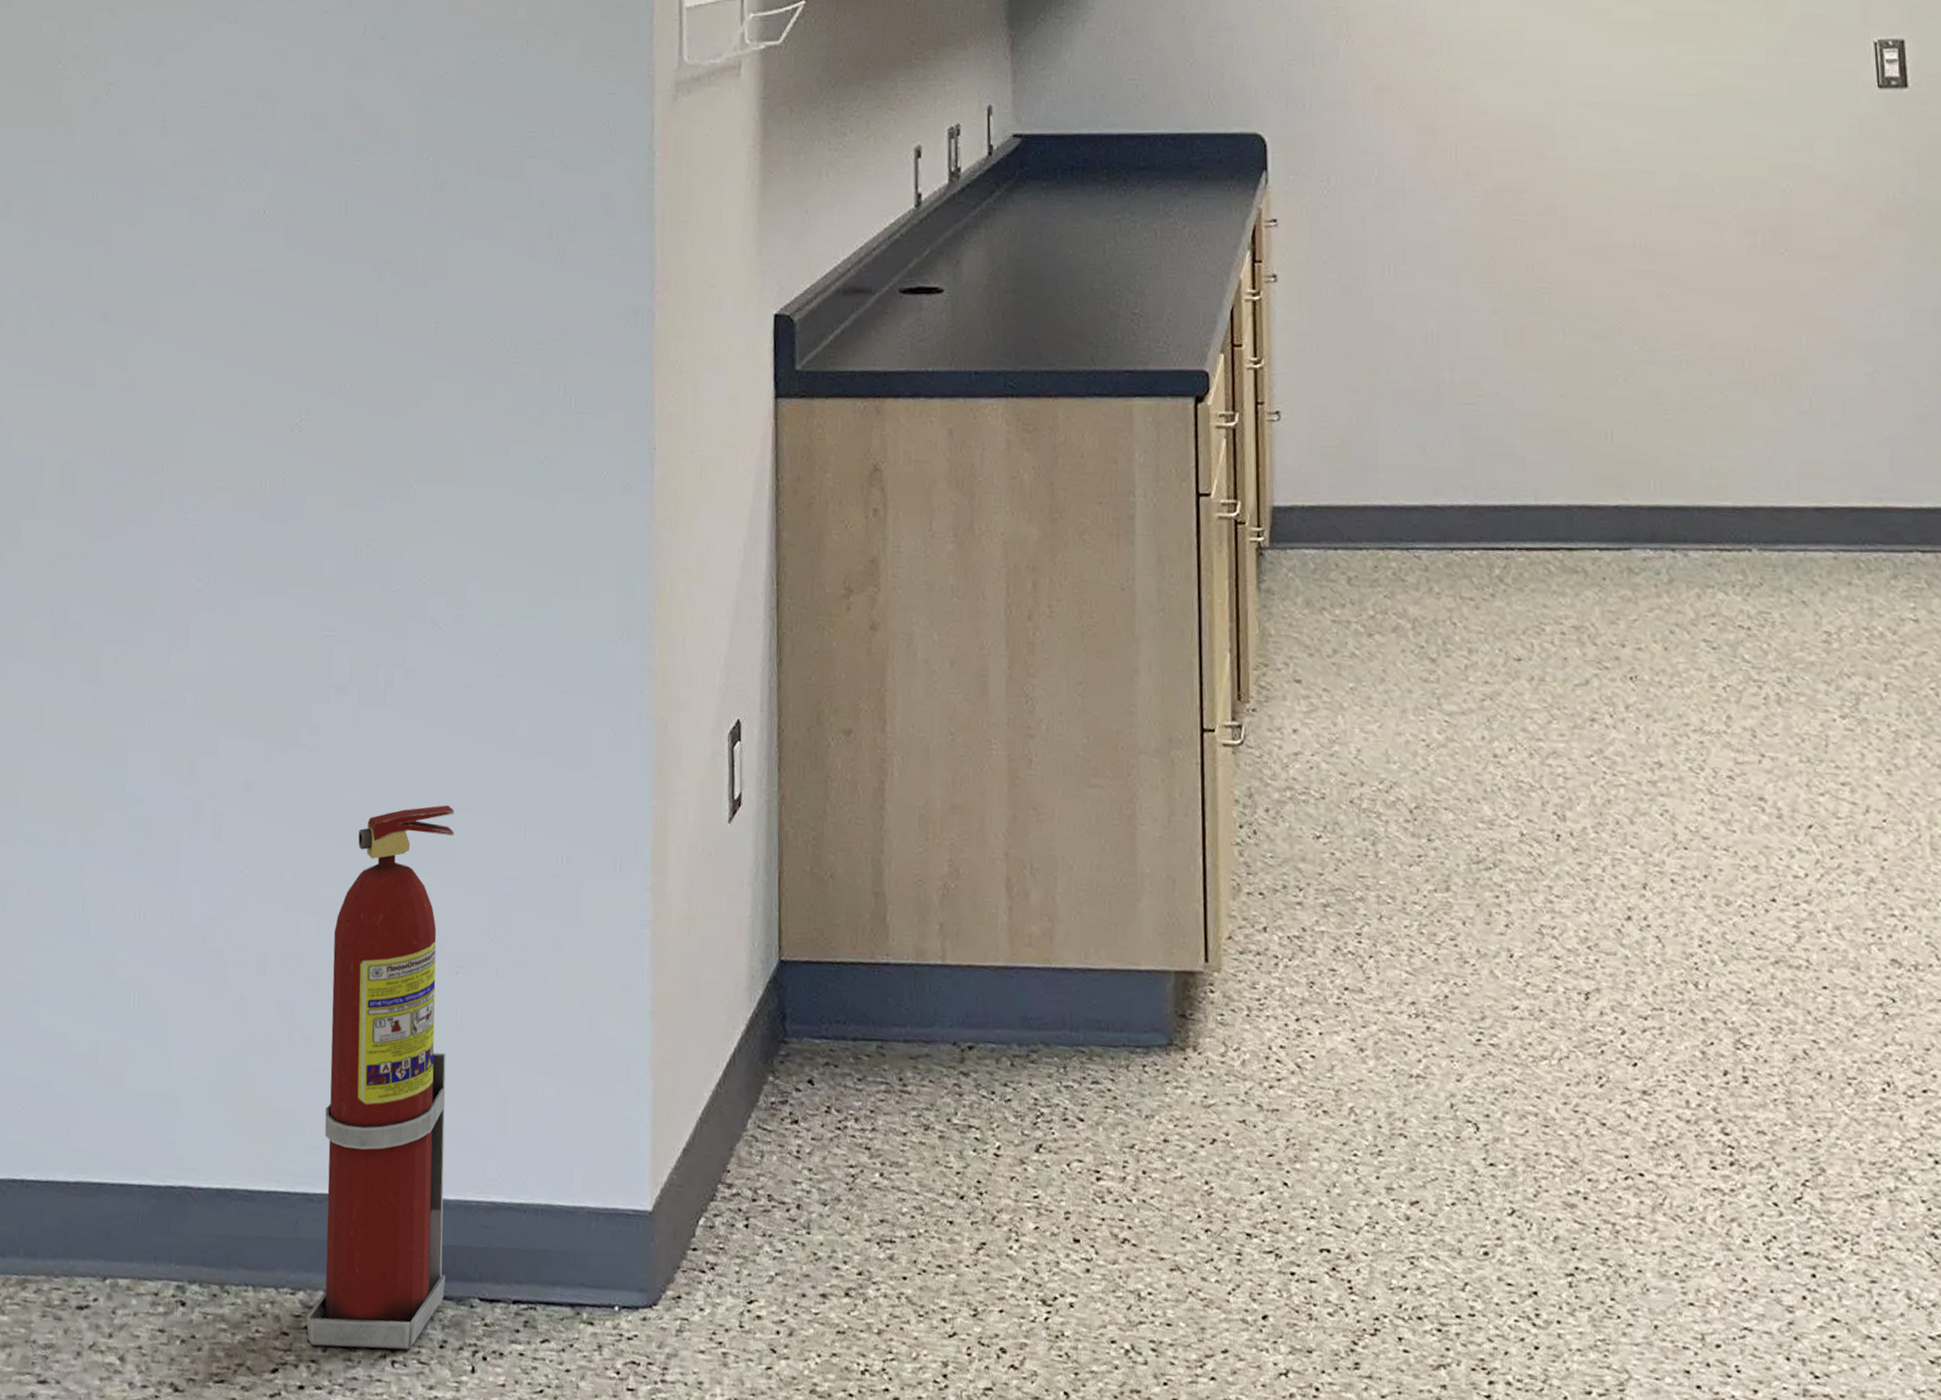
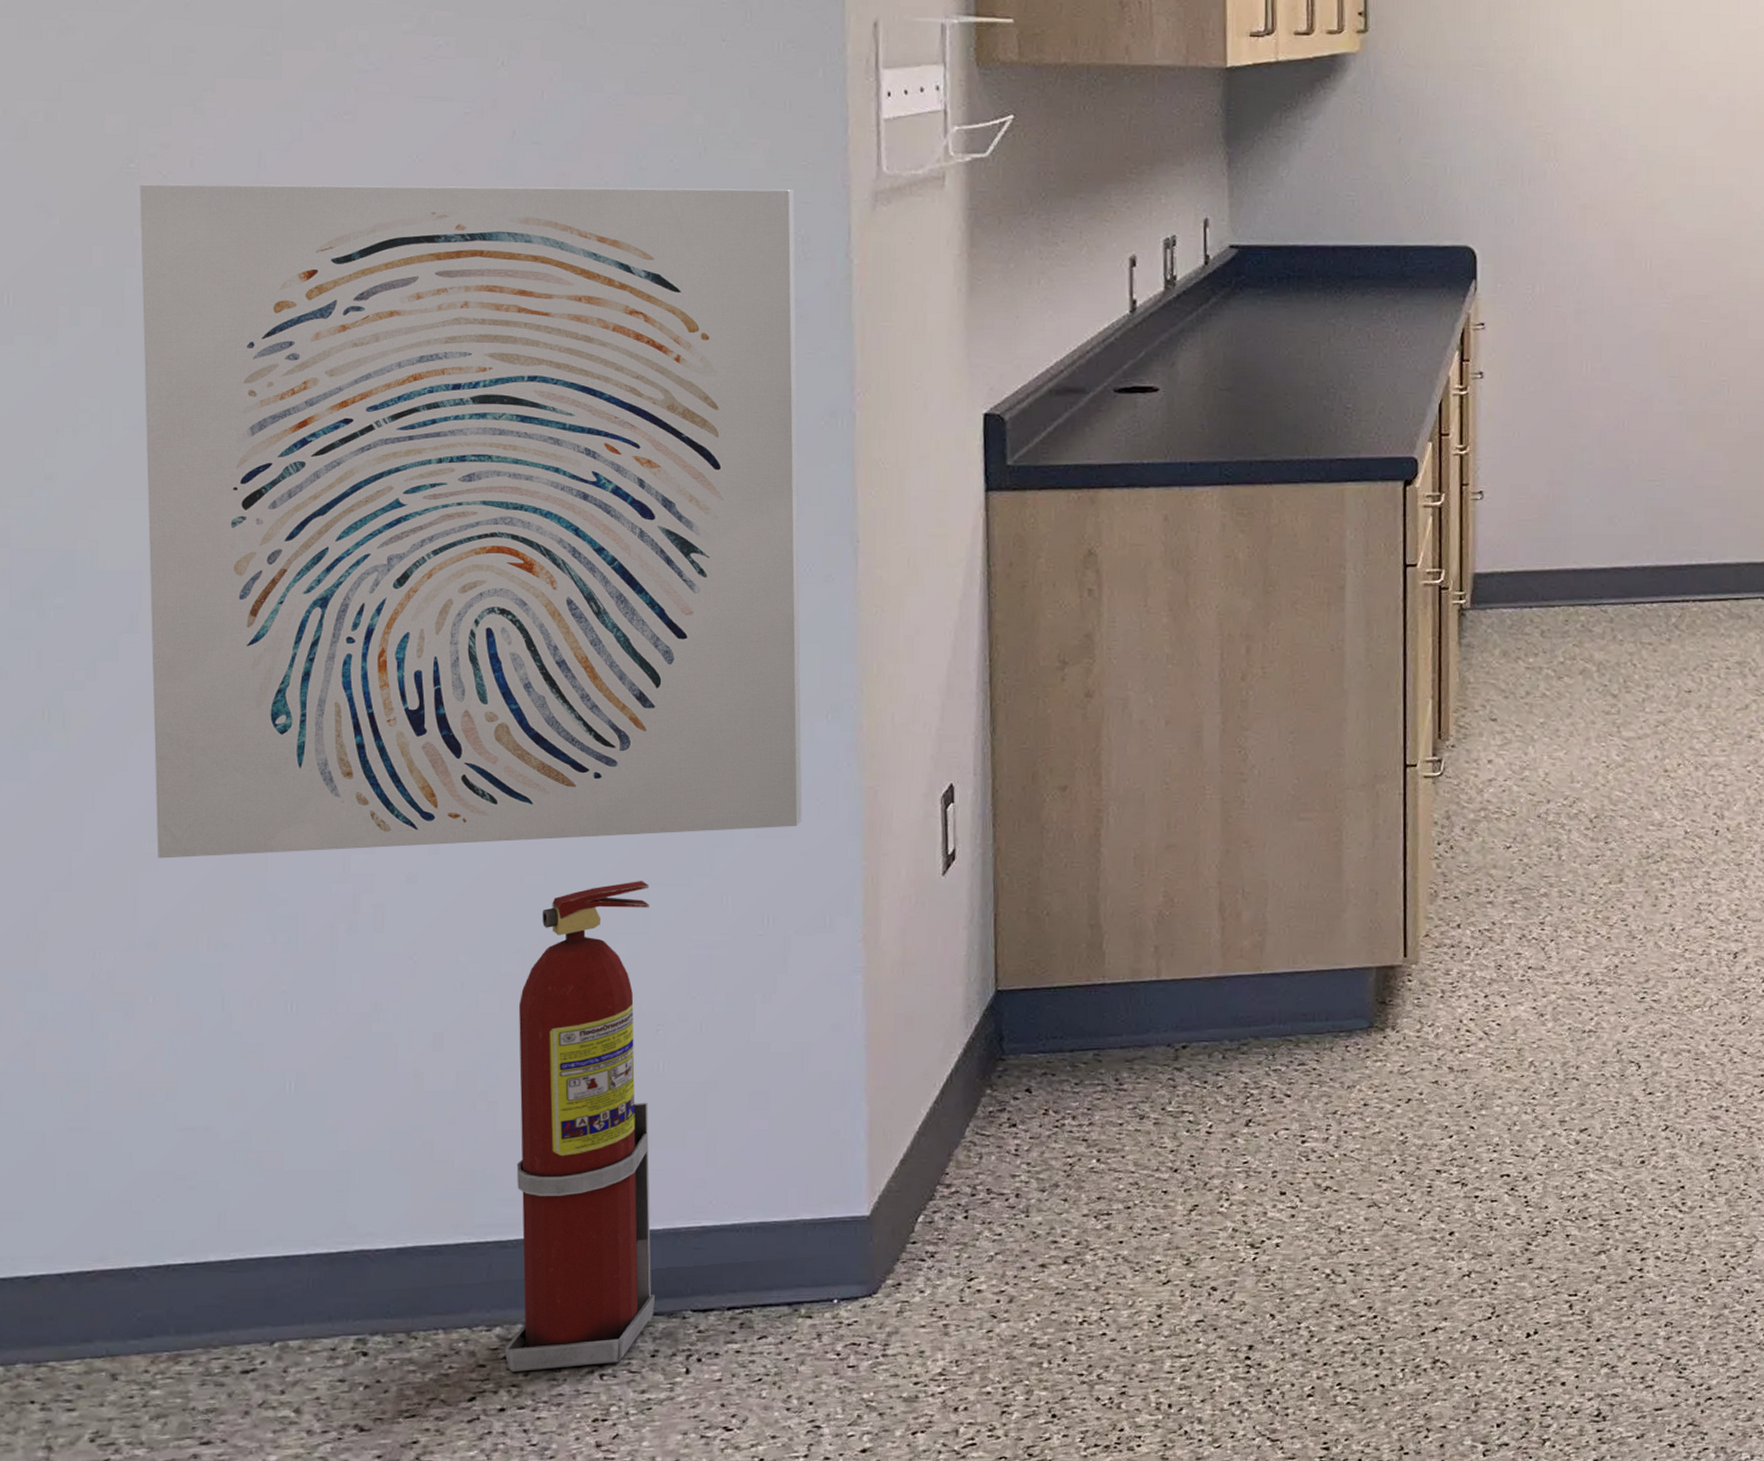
wall art: none [39,80,605,757] -> present [140,183,802,859]

